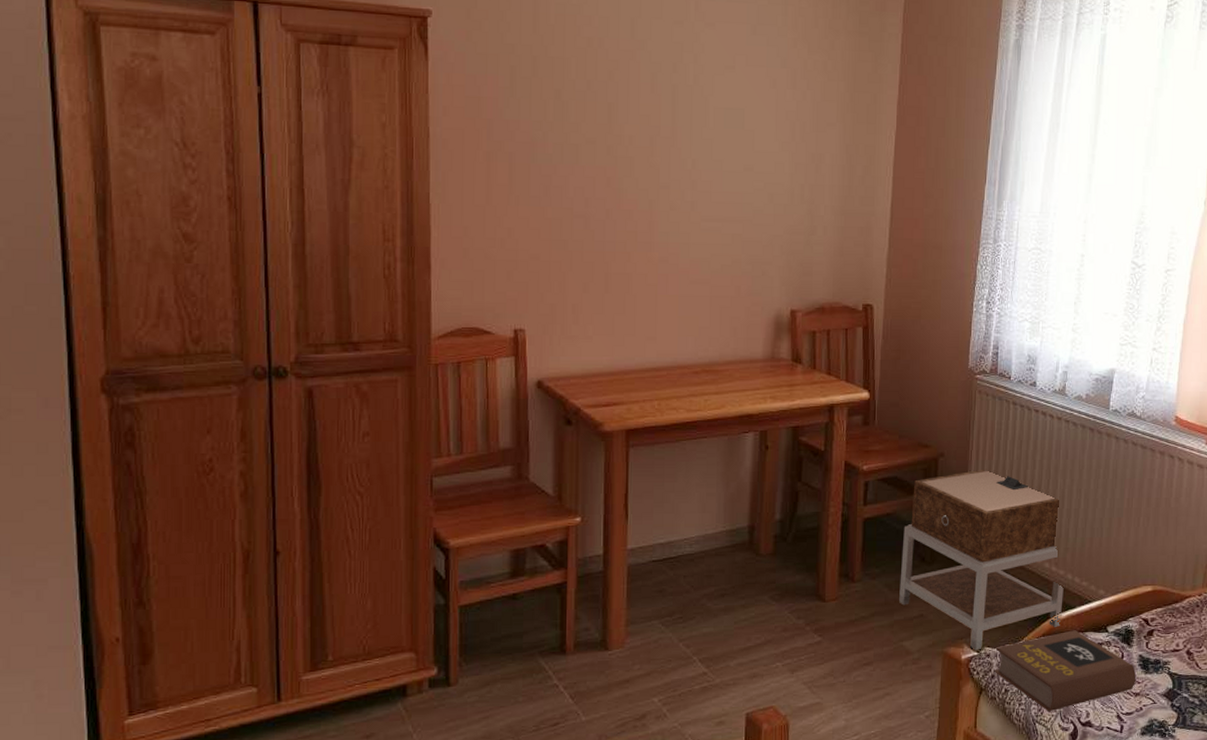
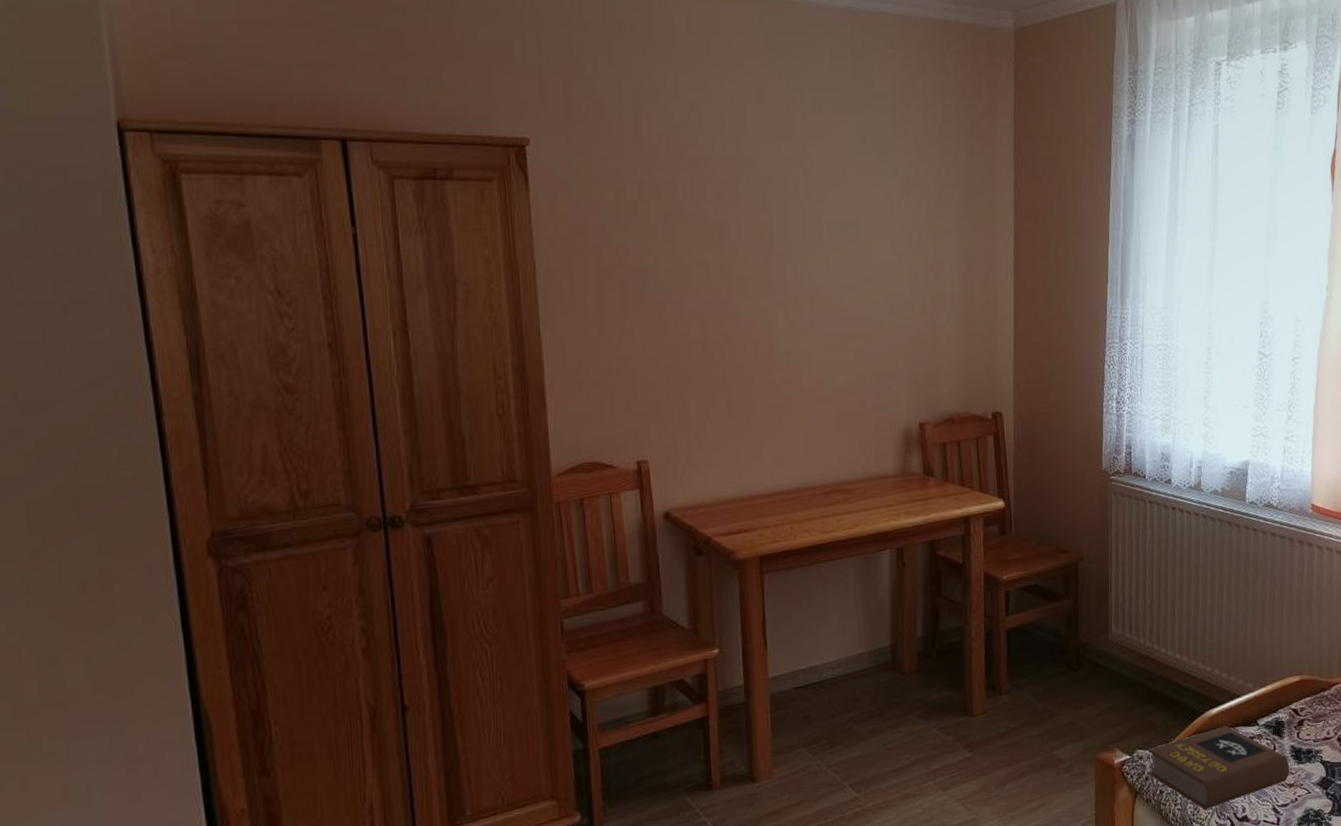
nightstand: present [899,469,1064,650] -> none [1047,570,1212,754]

